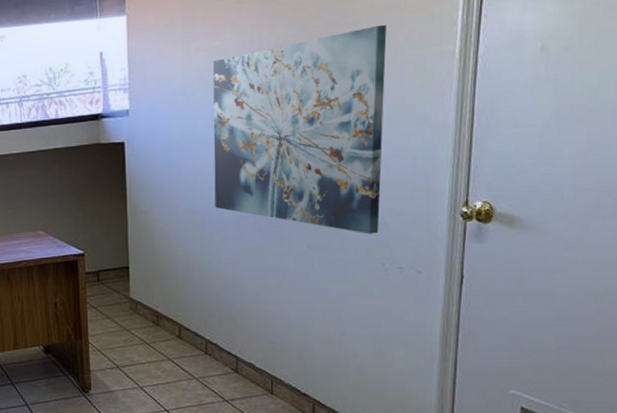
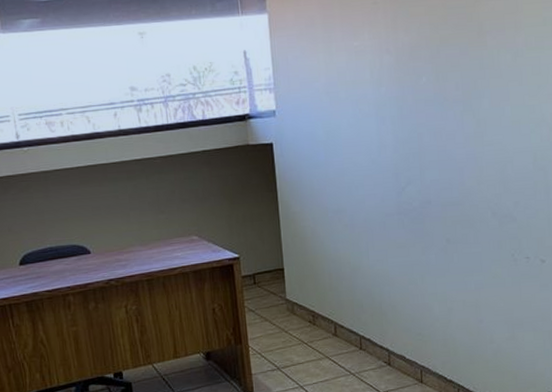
wall art: present [213,24,387,234] -> none [353,28,508,228]

